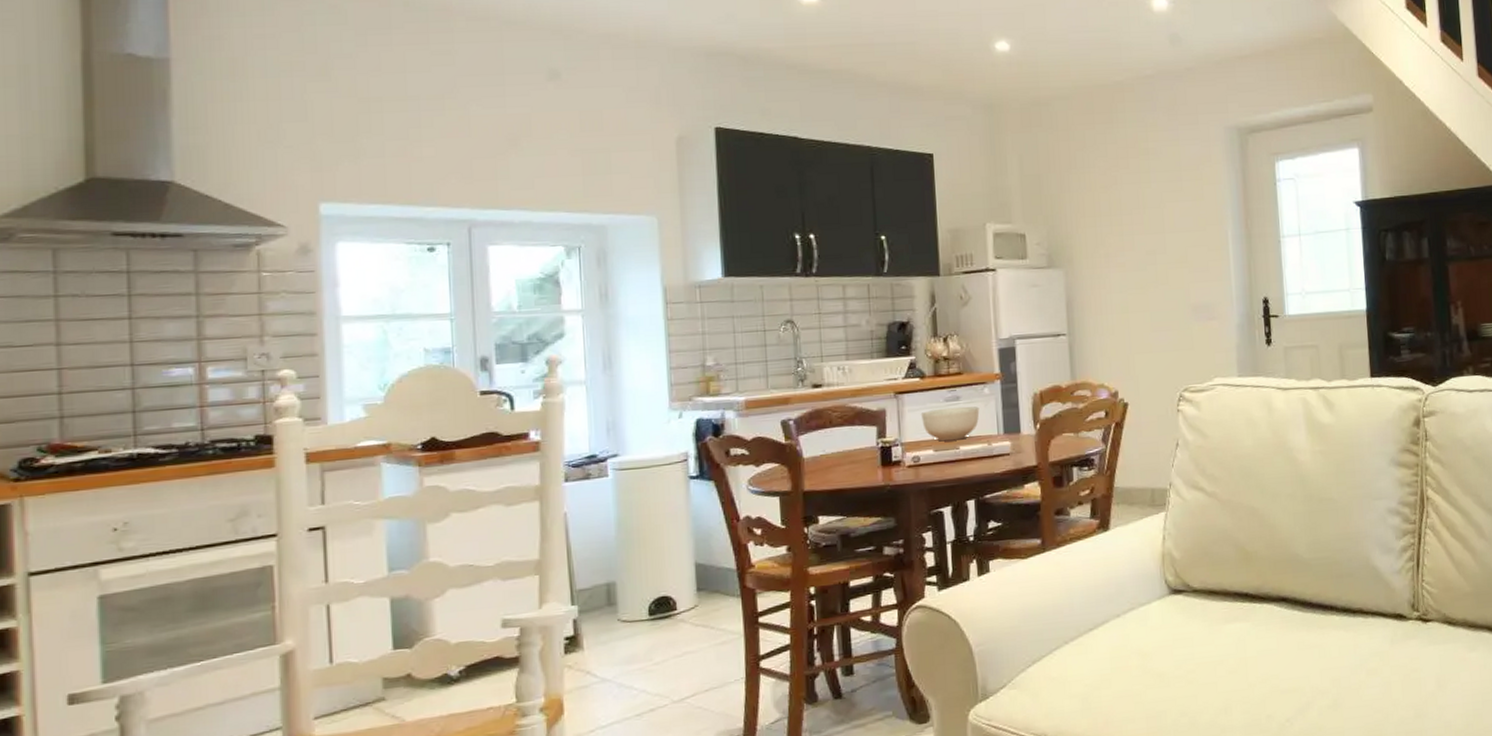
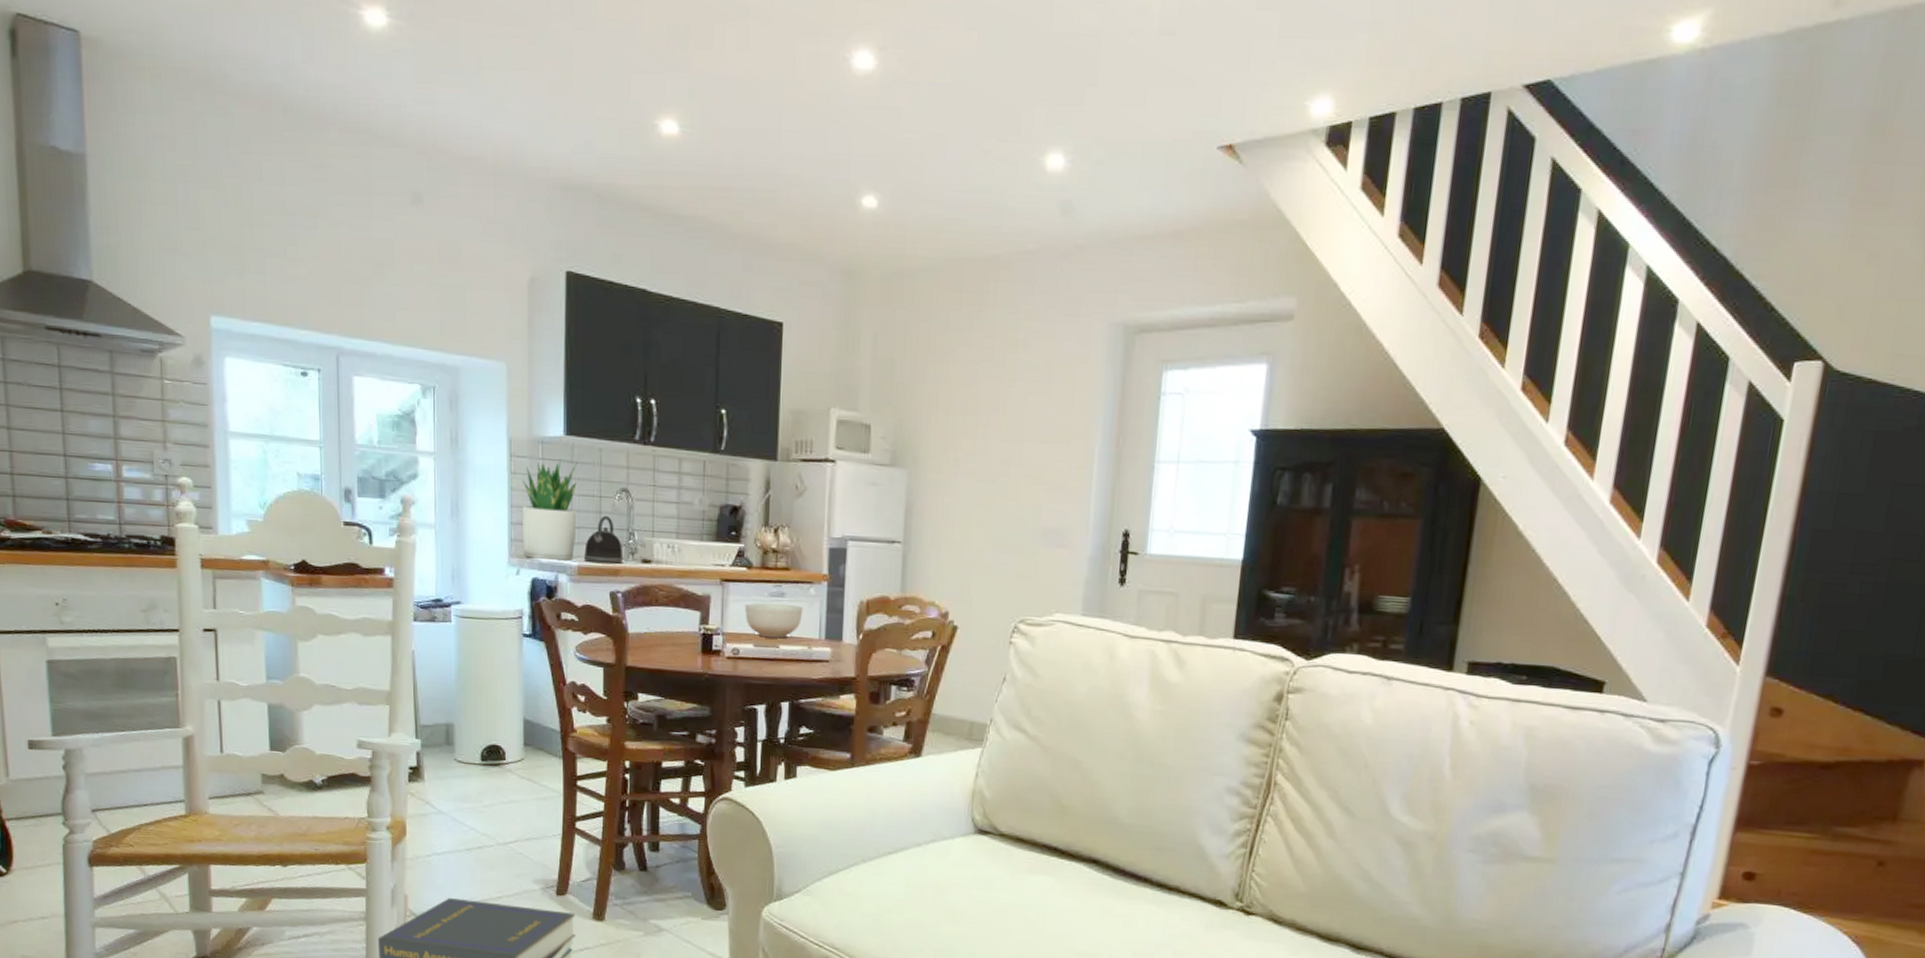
planter: none [681,301,741,400] -> present [523,459,577,561]
kettle: none [750,347,793,396] -> present [583,515,624,565]

